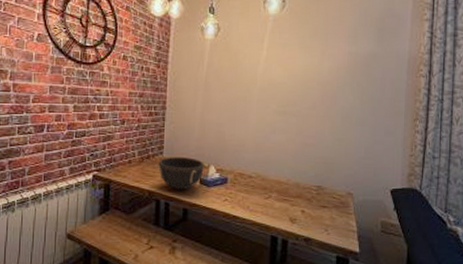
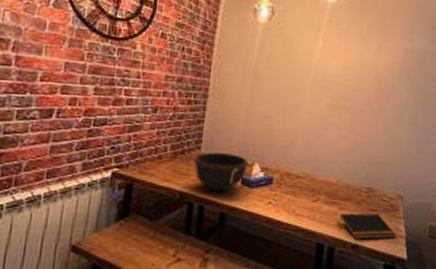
notepad: none [290,209,348,233] -> present [339,213,397,240]

